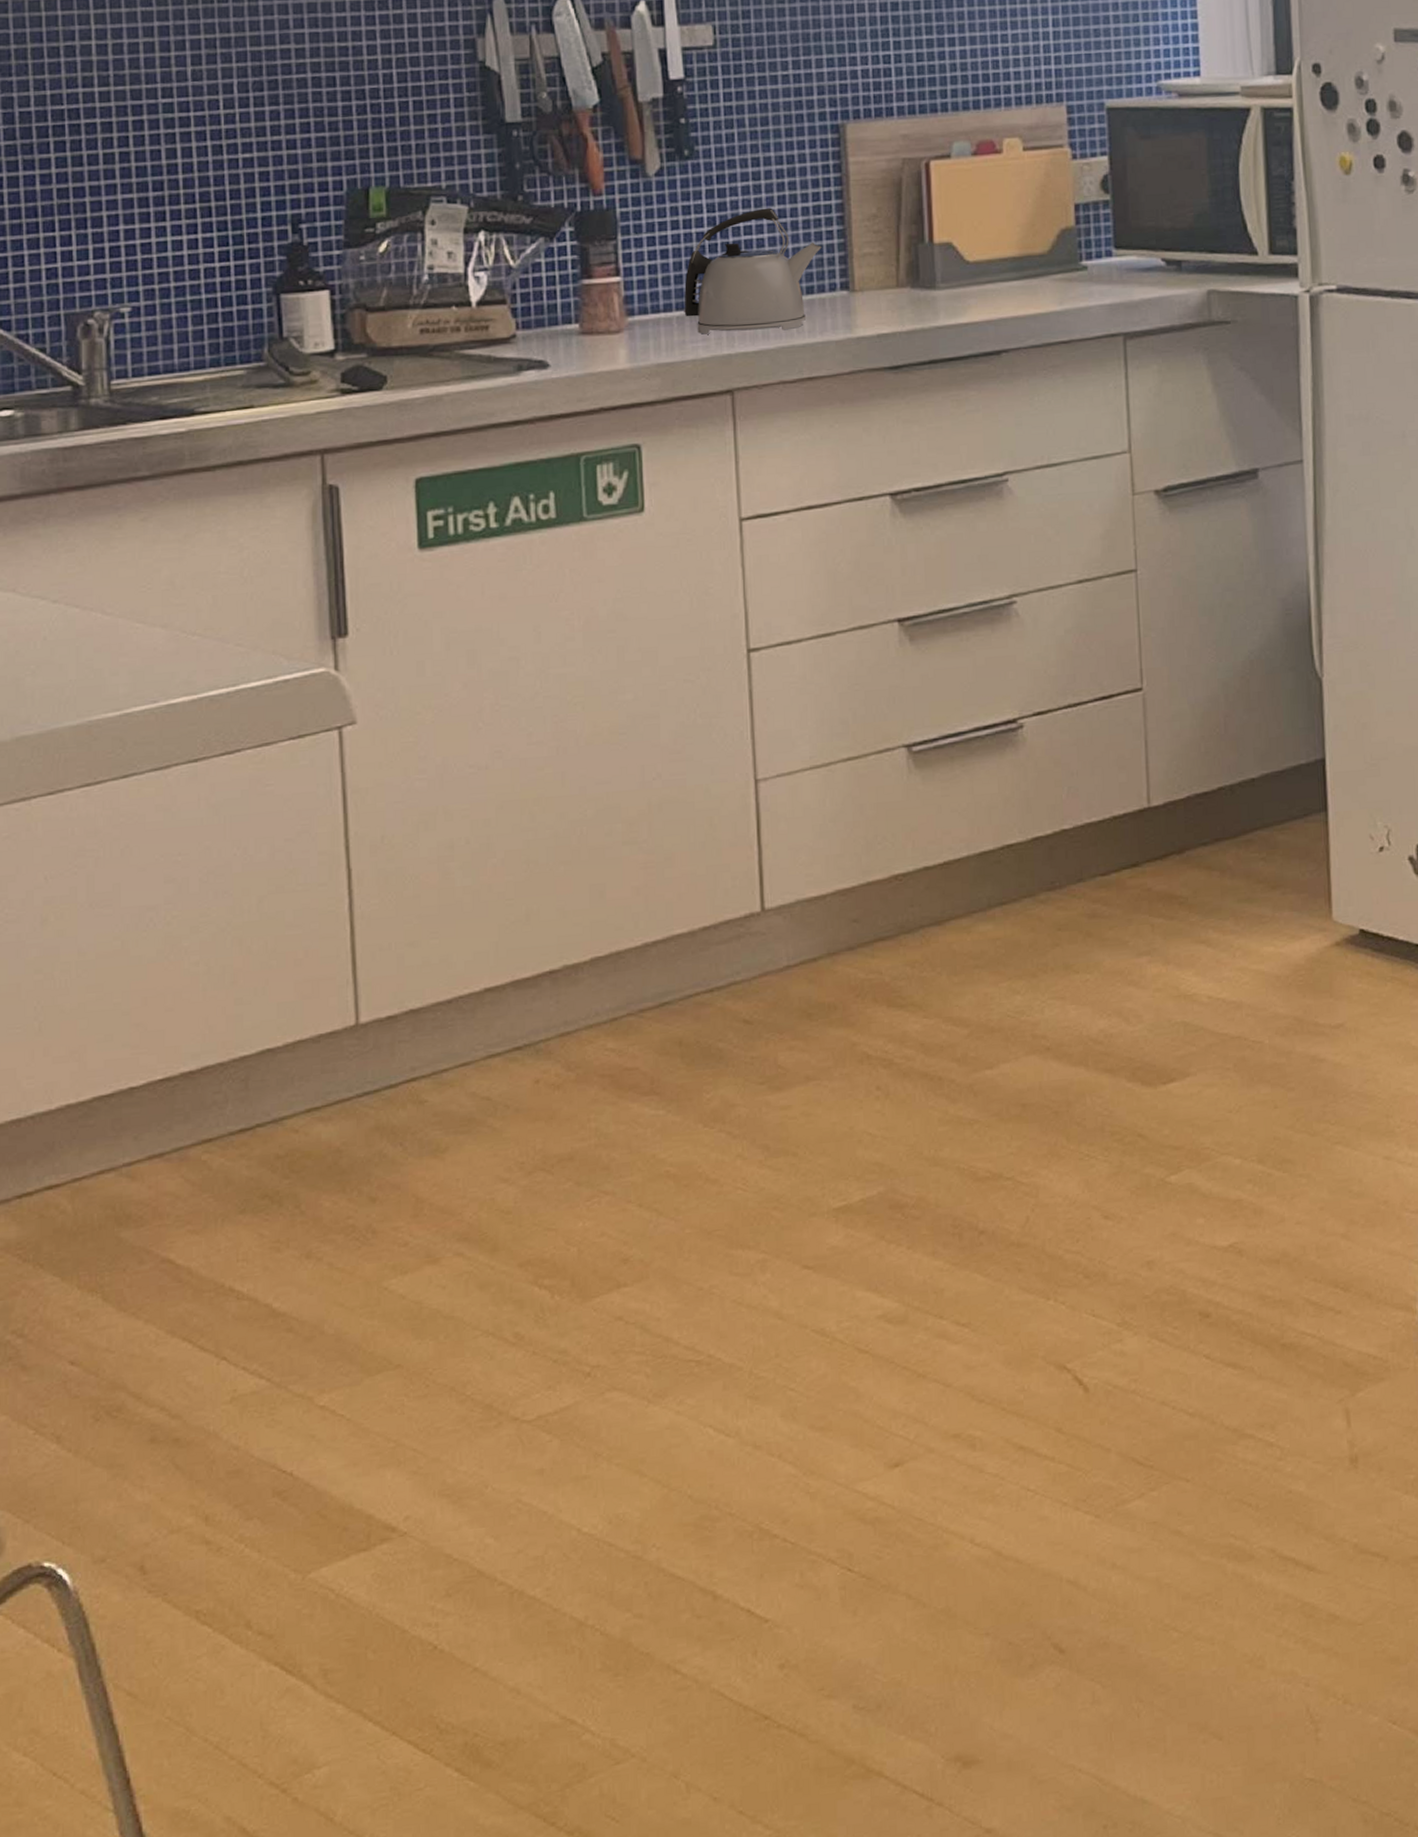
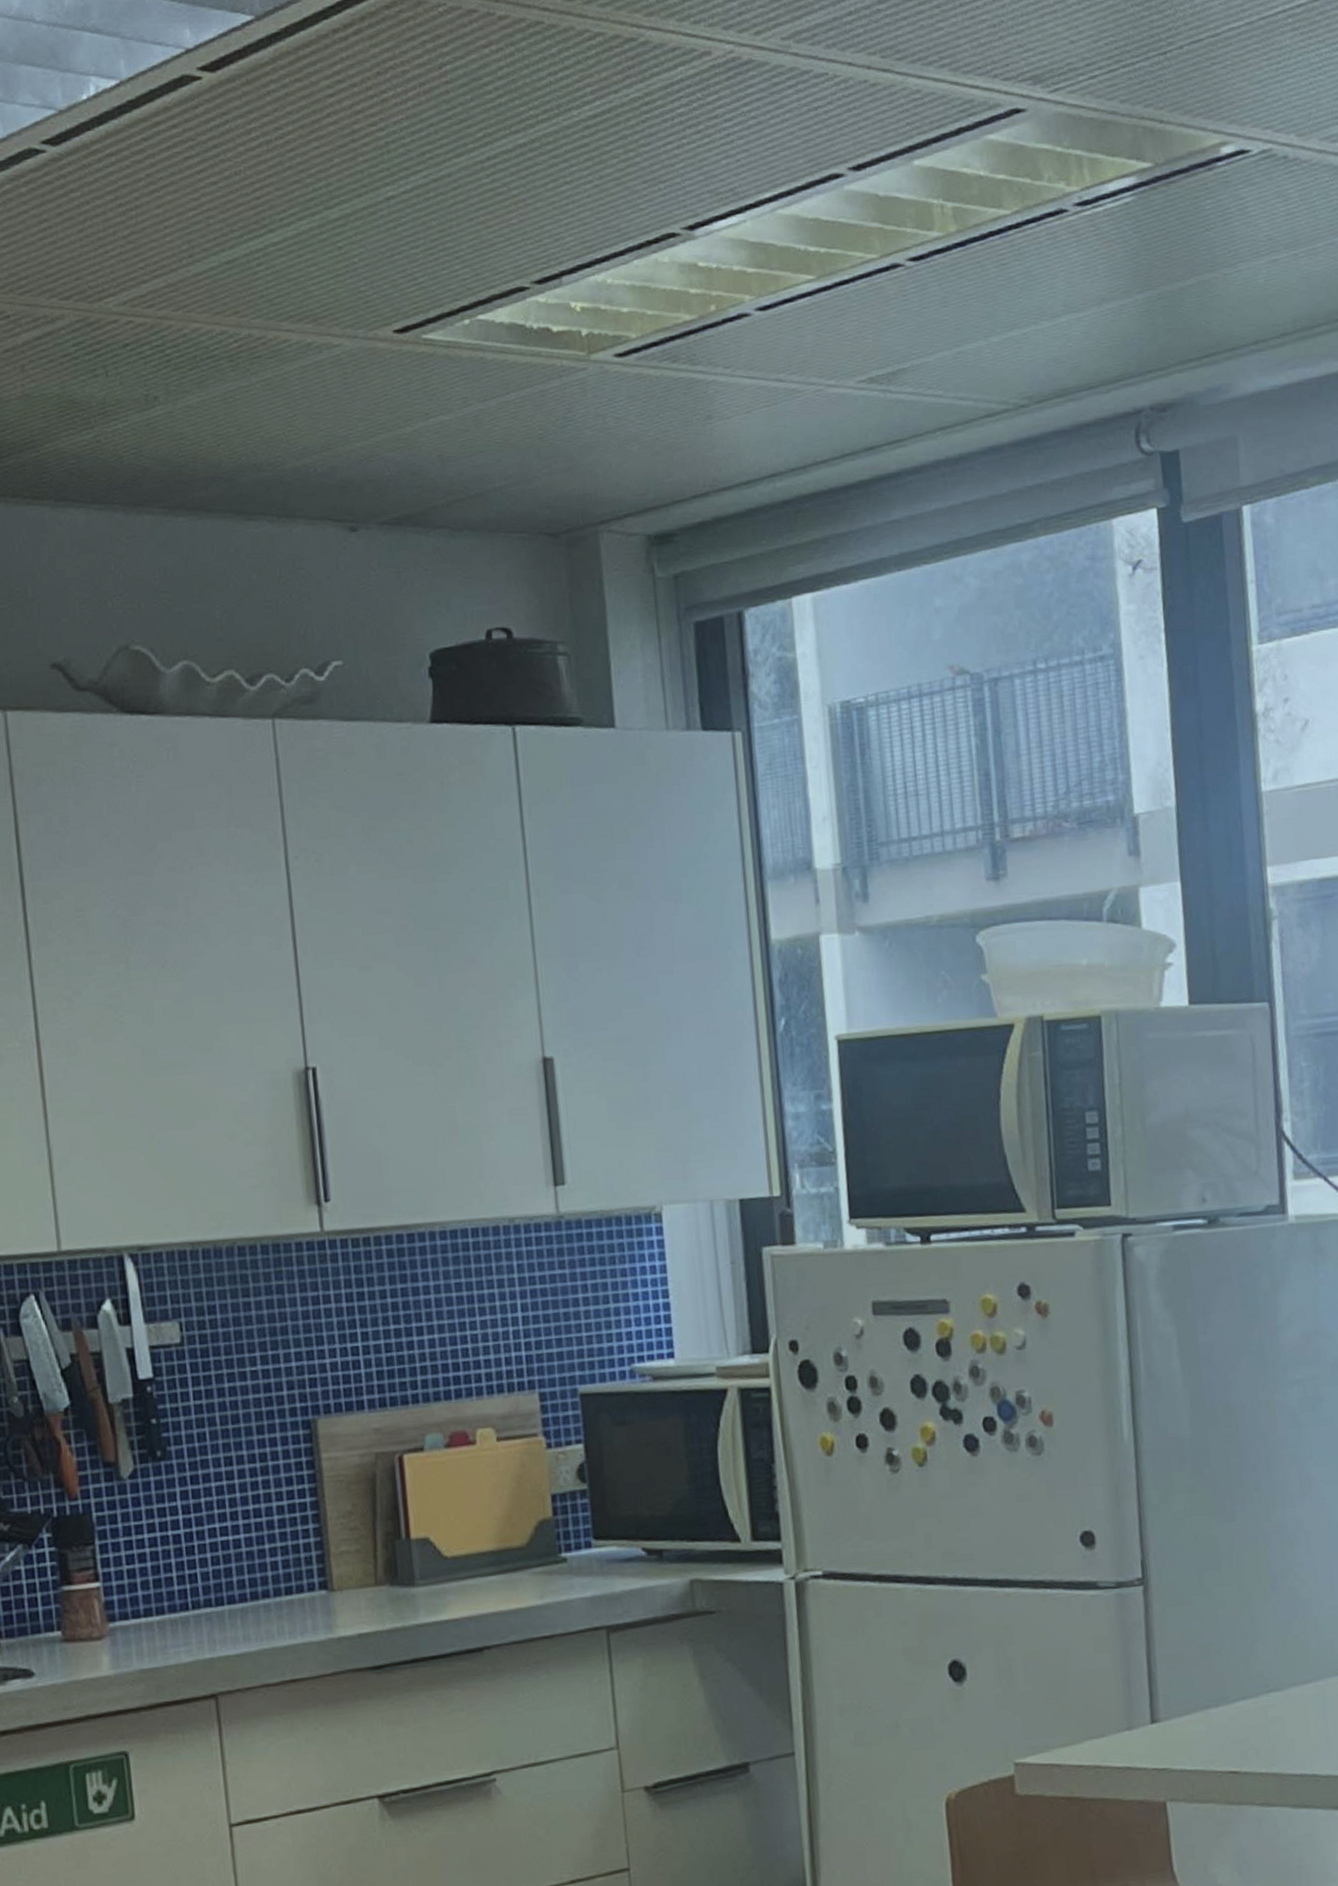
kettle: present [684,208,822,335] -> none [163,1507,299,1639]

